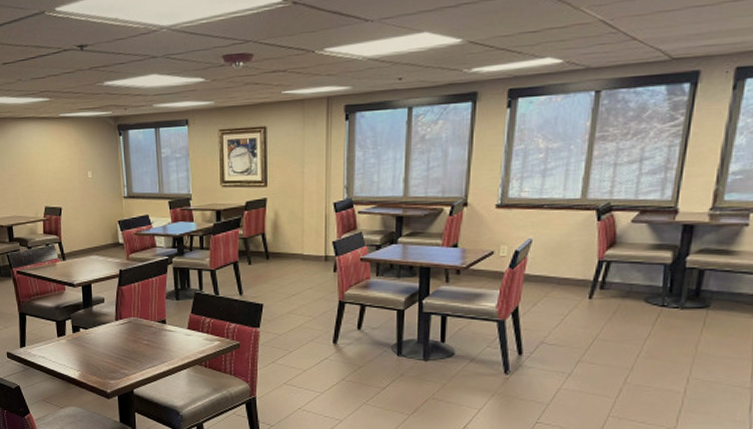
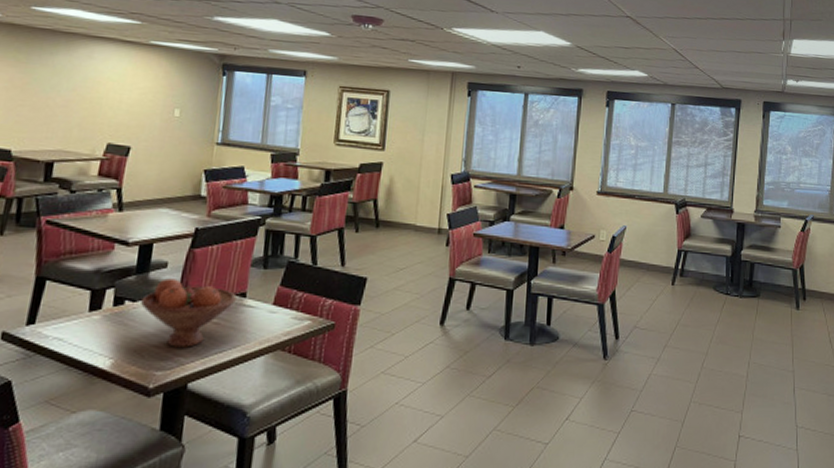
fruit bowl: none [91,311,159,363] -> present [141,278,236,347]

